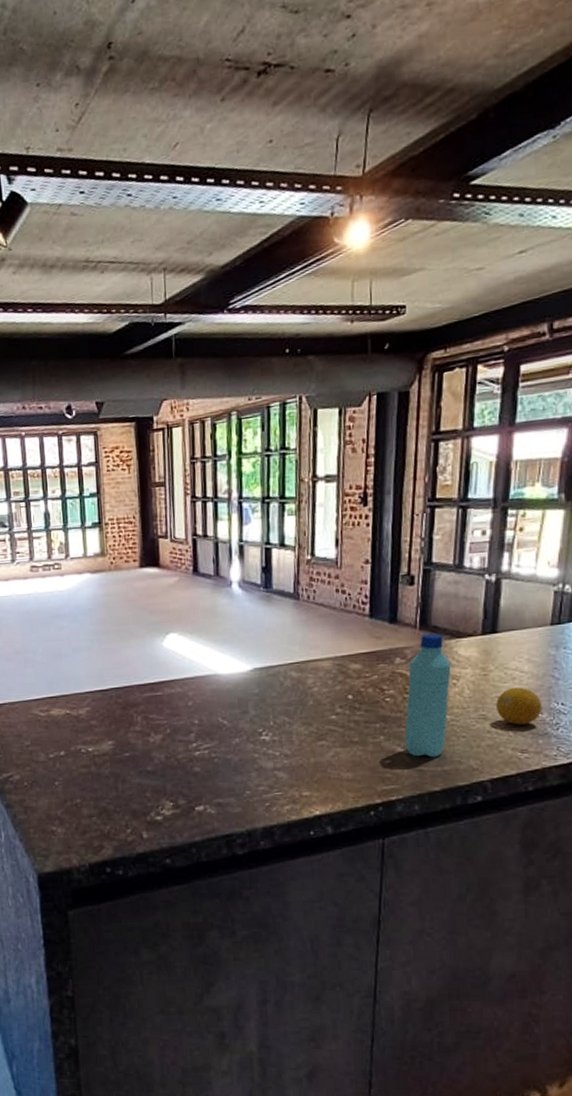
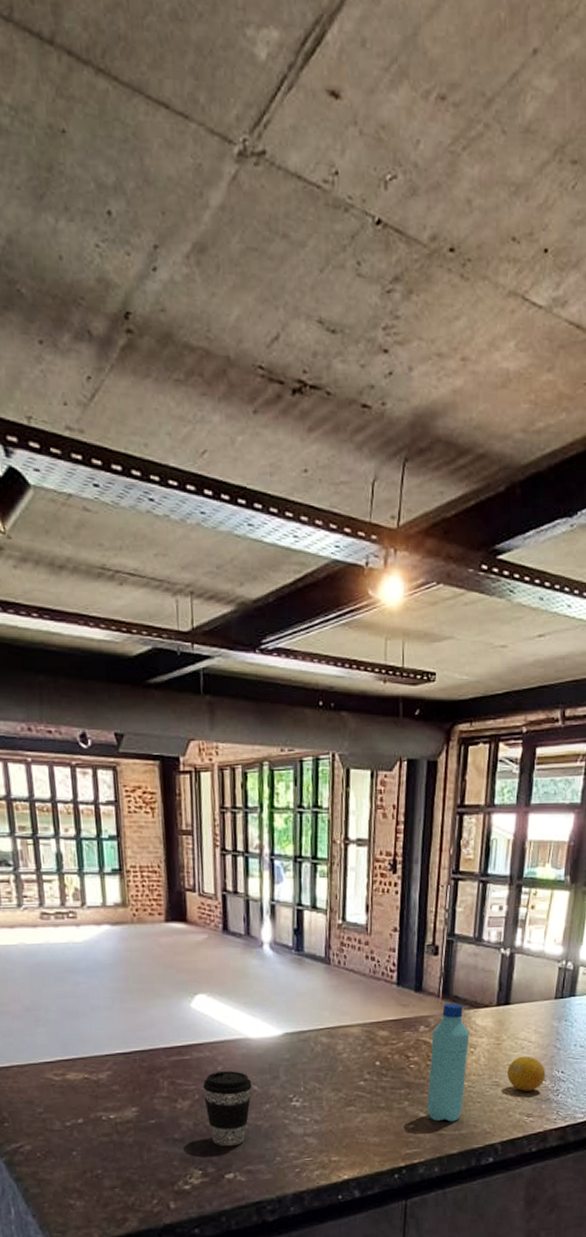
coffee cup: none [174,706,222,780] -> present [203,1071,253,1147]

